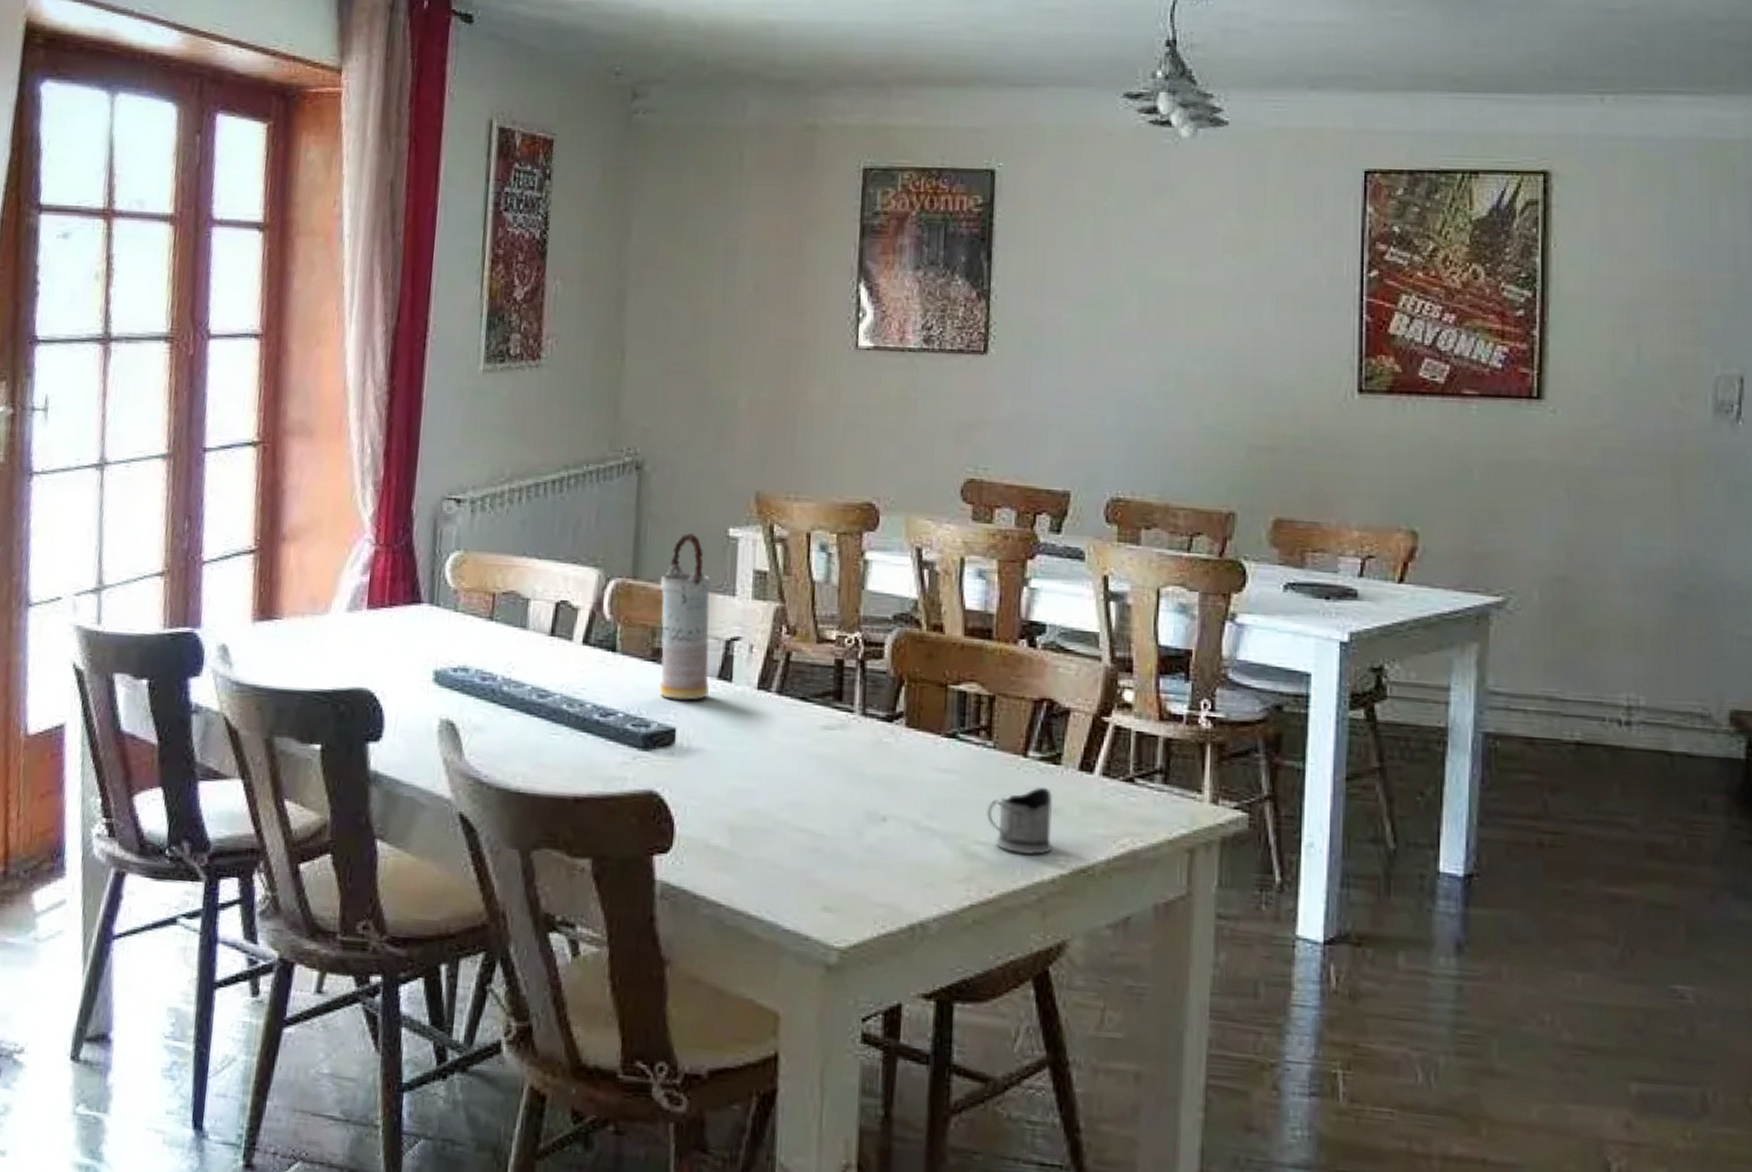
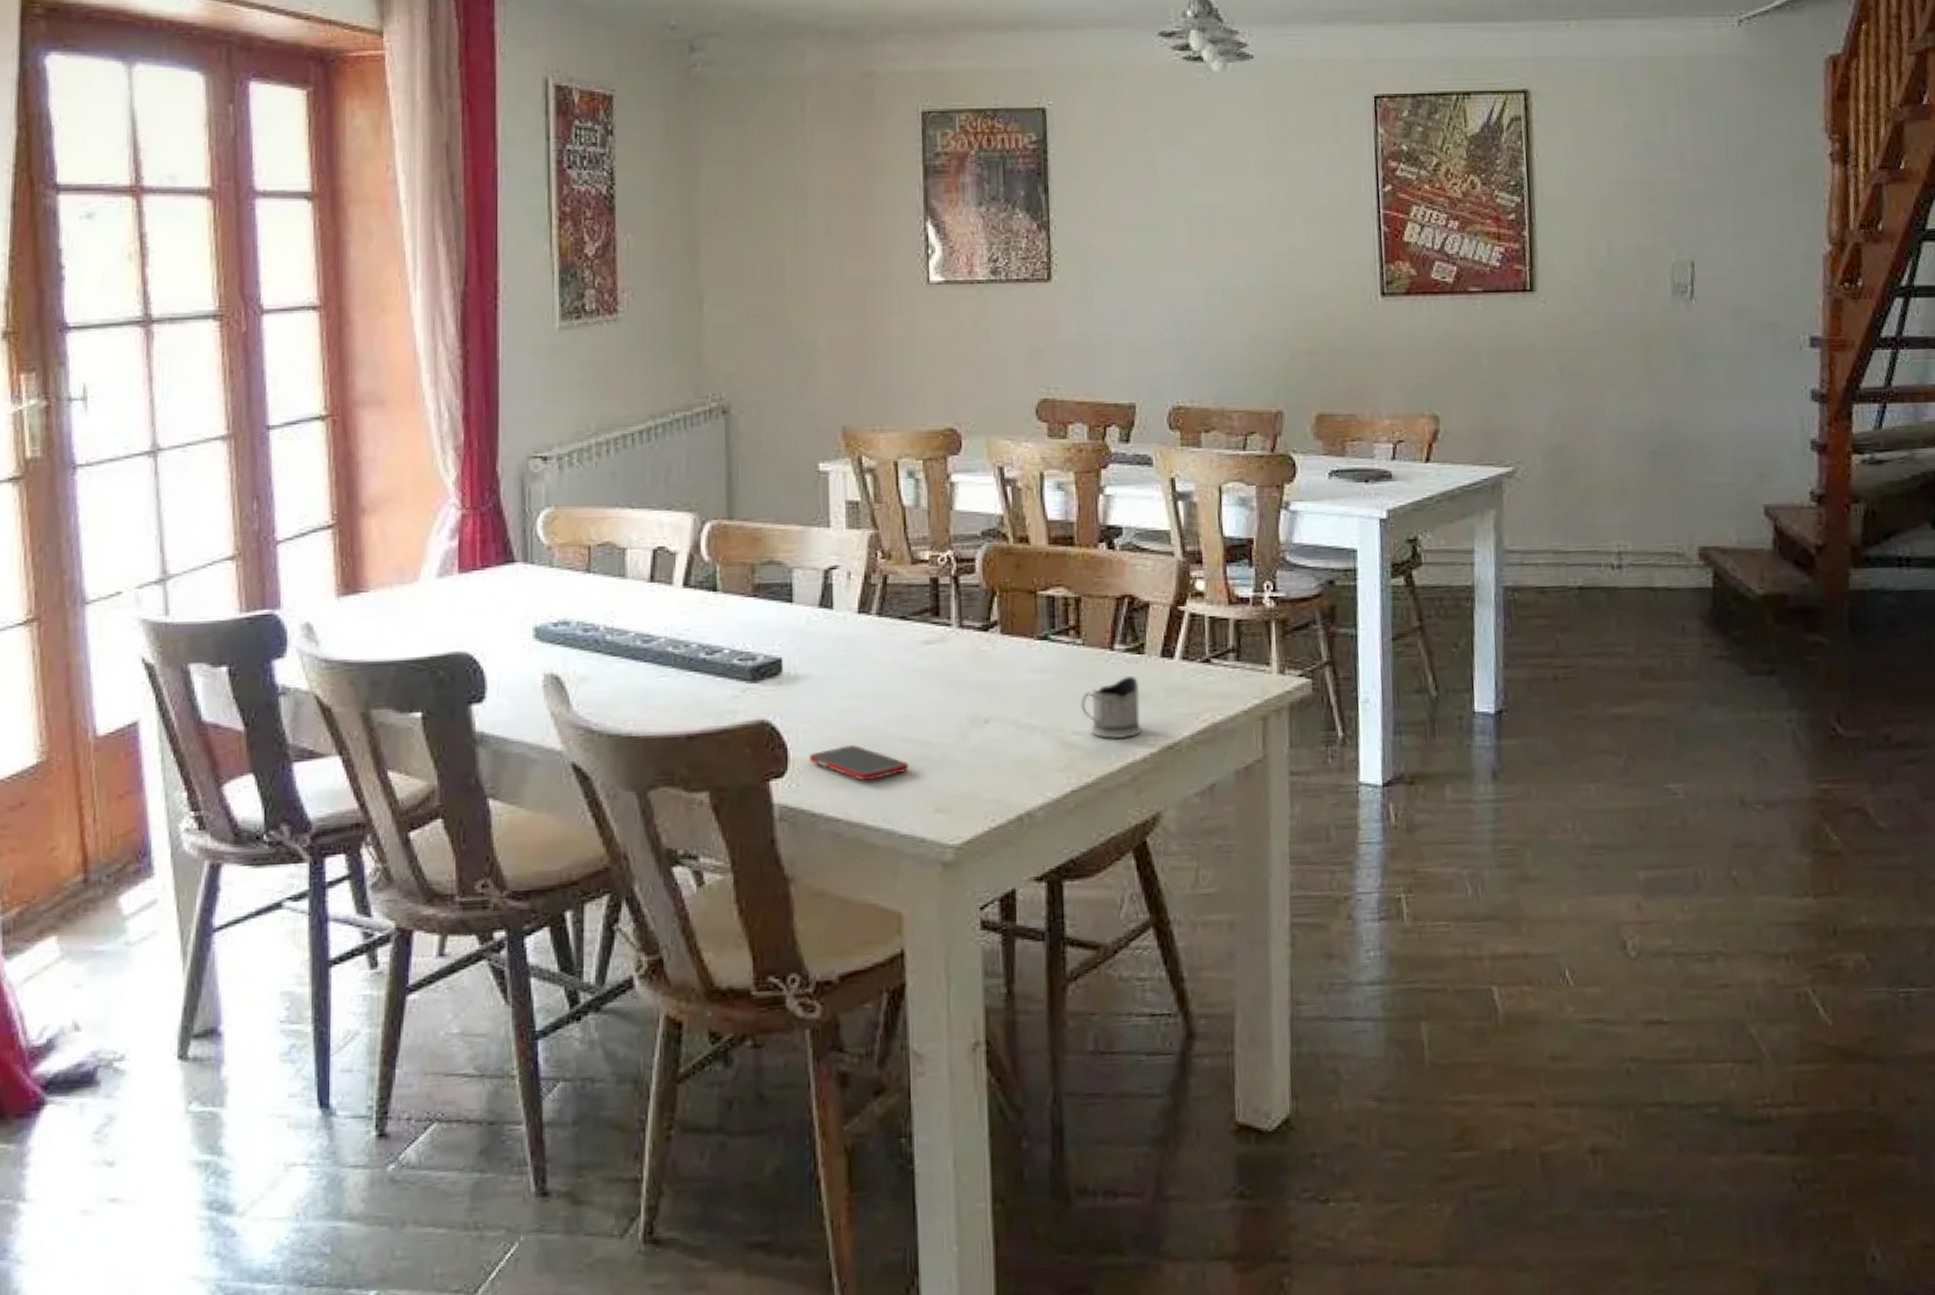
vase: present [660,533,711,700] -> none [755,471,811,631]
cell phone: none [695,827,799,868] -> present [809,745,910,781]

